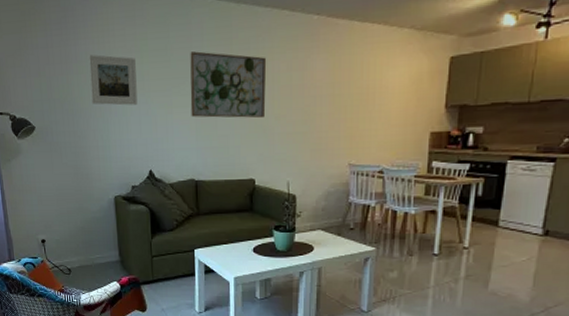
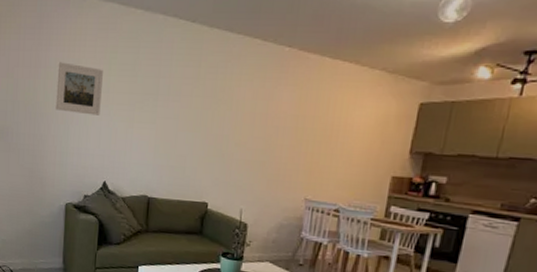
wall art: present [190,51,267,119] -> none [151,70,234,143]

